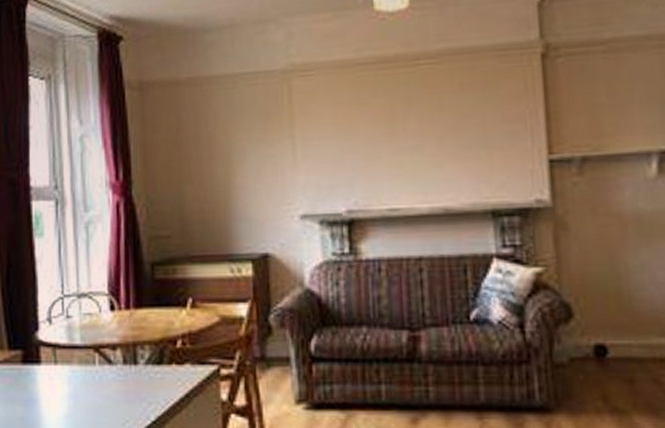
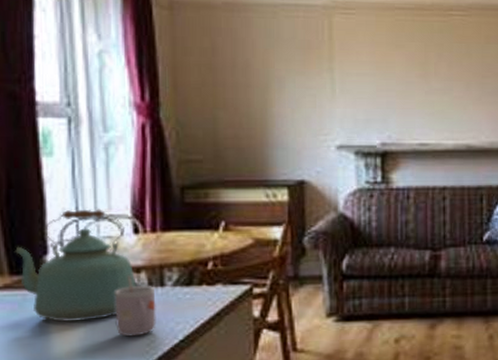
kettle: none [12,286,113,397] -> present [13,209,137,322]
mug: none [94,352,131,415] -> present [115,275,156,337]

